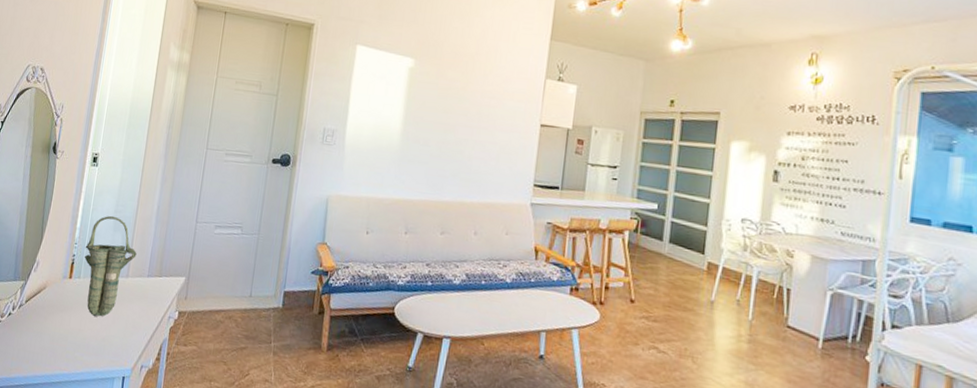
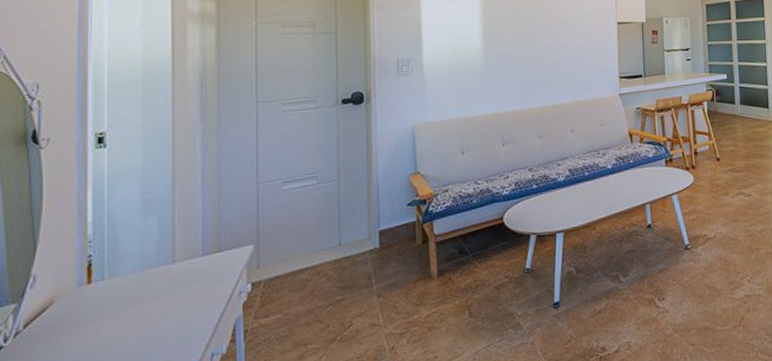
vase: present [84,215,137,317] -> none [105,199,182,318]

